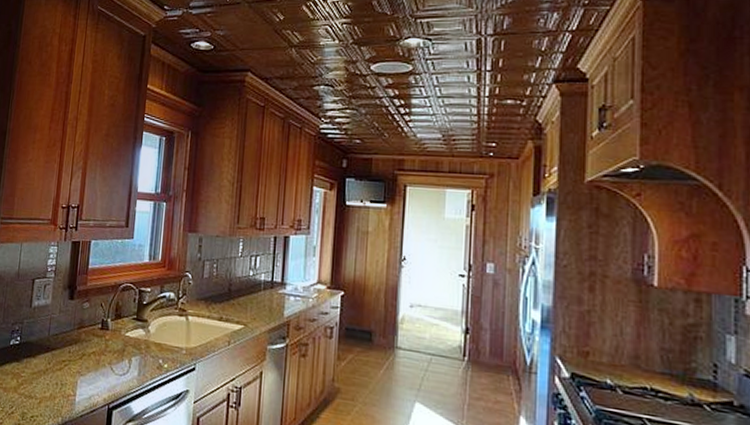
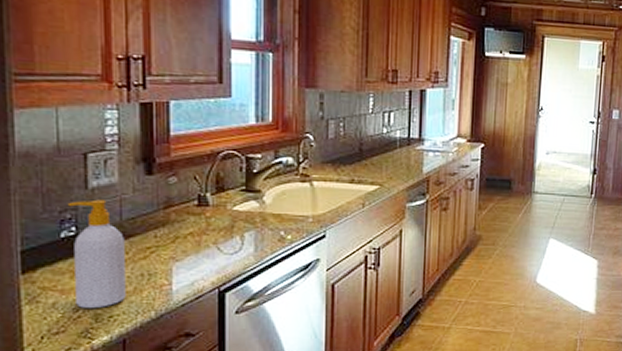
soap bottle: none [12,316,49,408] -> present [67,199,126,308]

